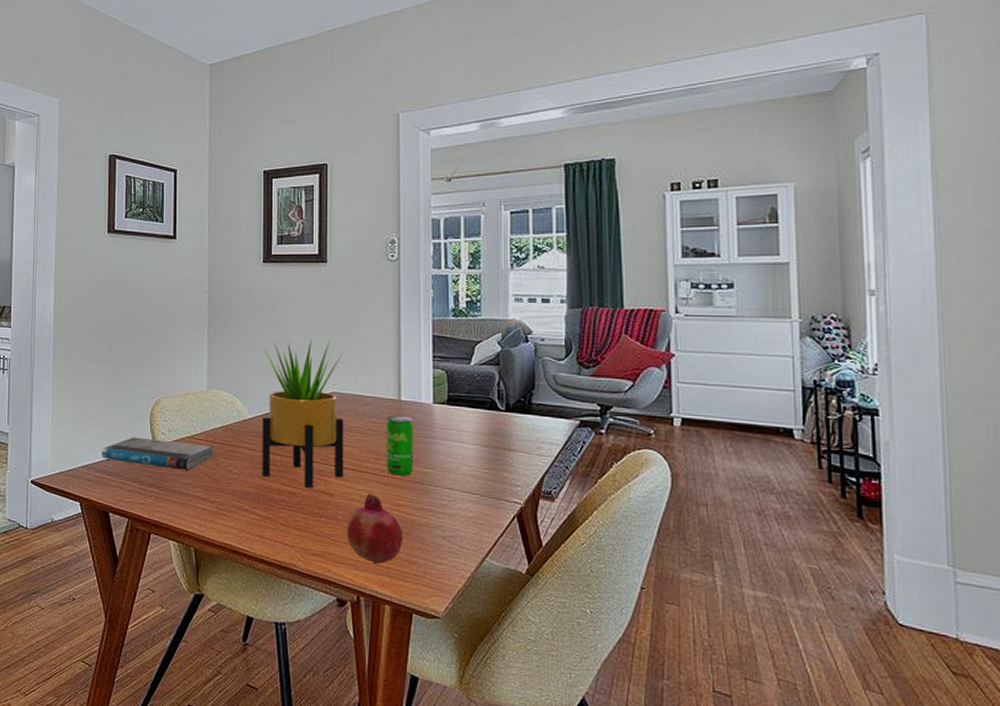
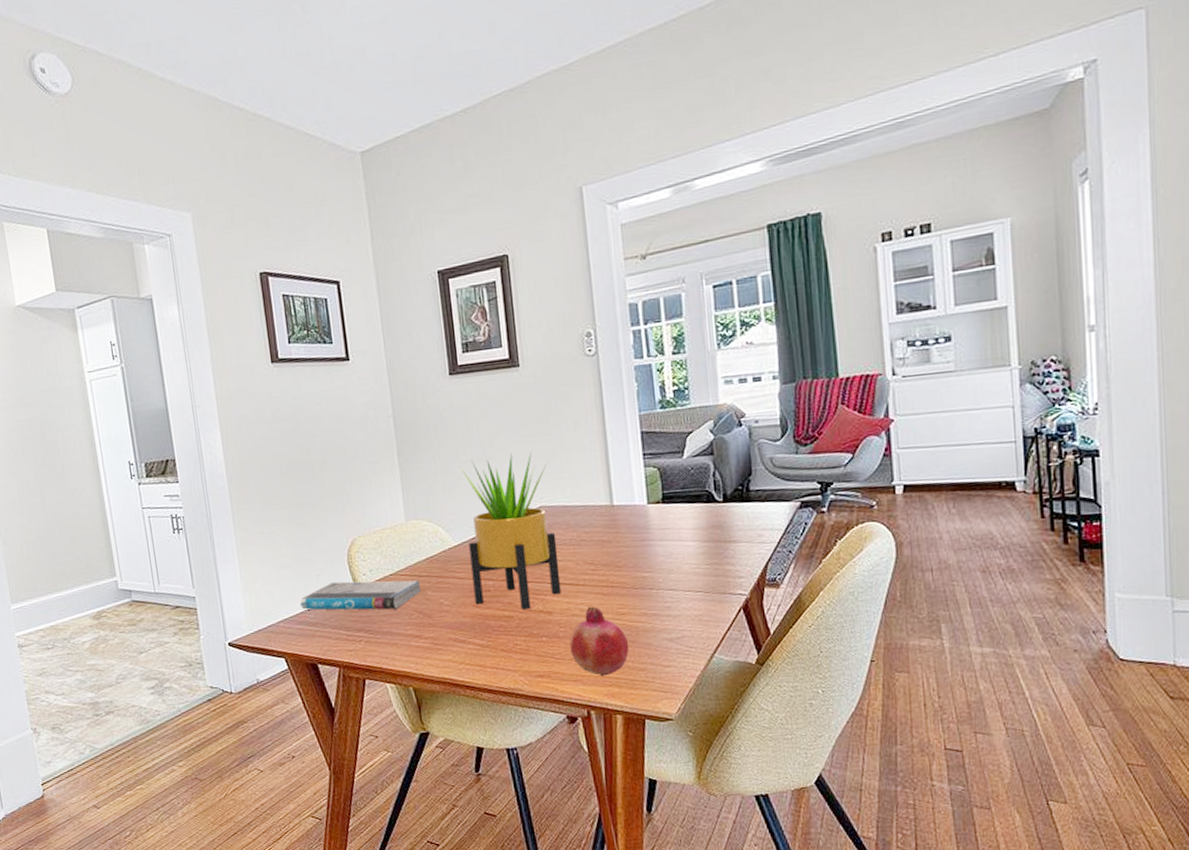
beverage can: present [386,415,414,476] -> none [600,521,633,584]

